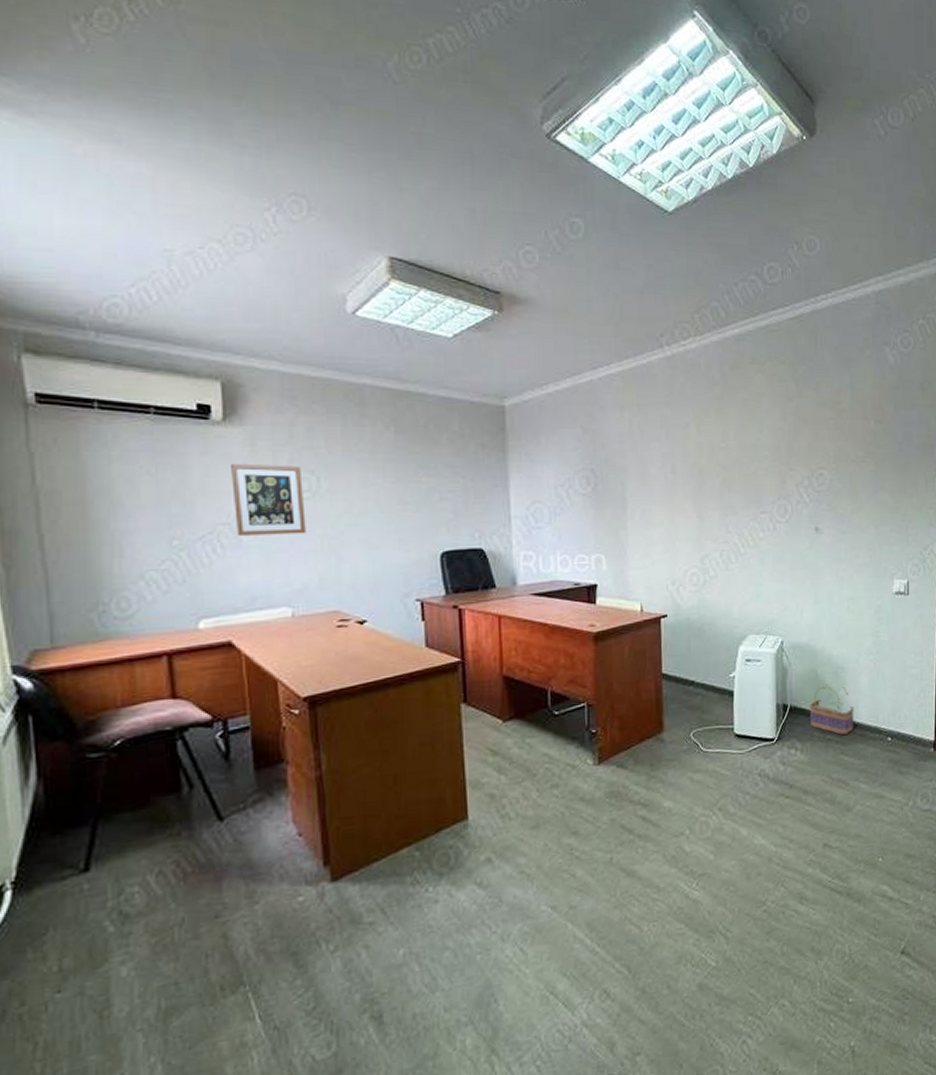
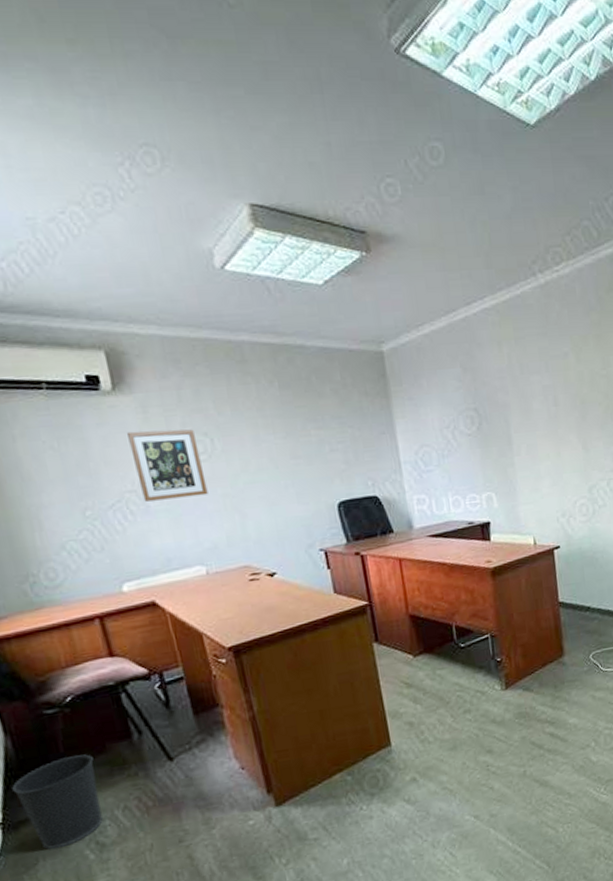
wastebasket: none [34,807,133,918] -> present [12,754,103,850]

